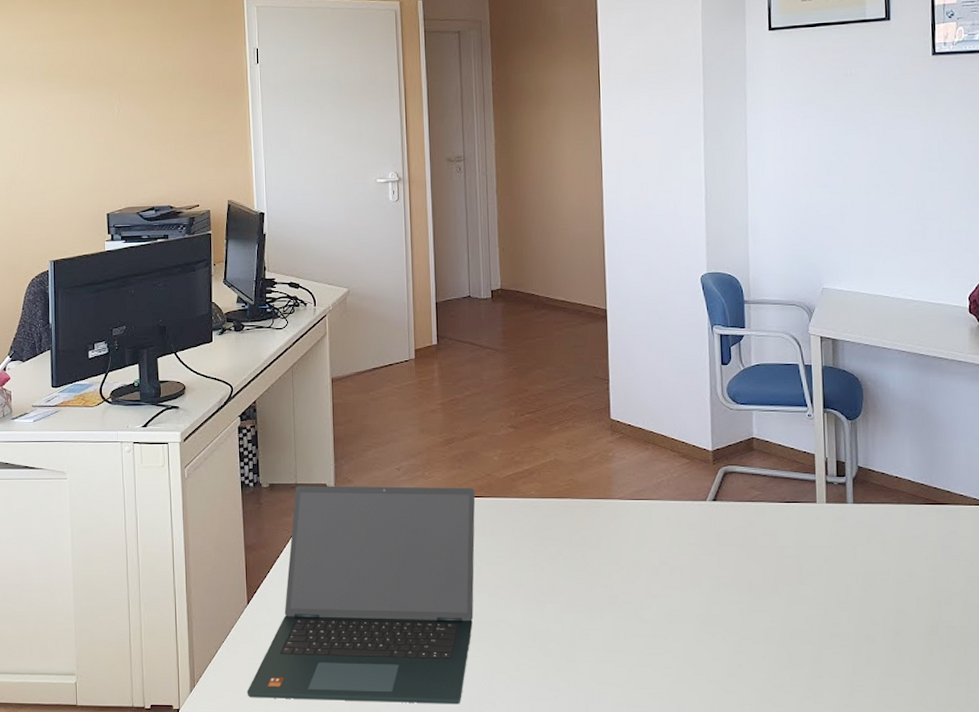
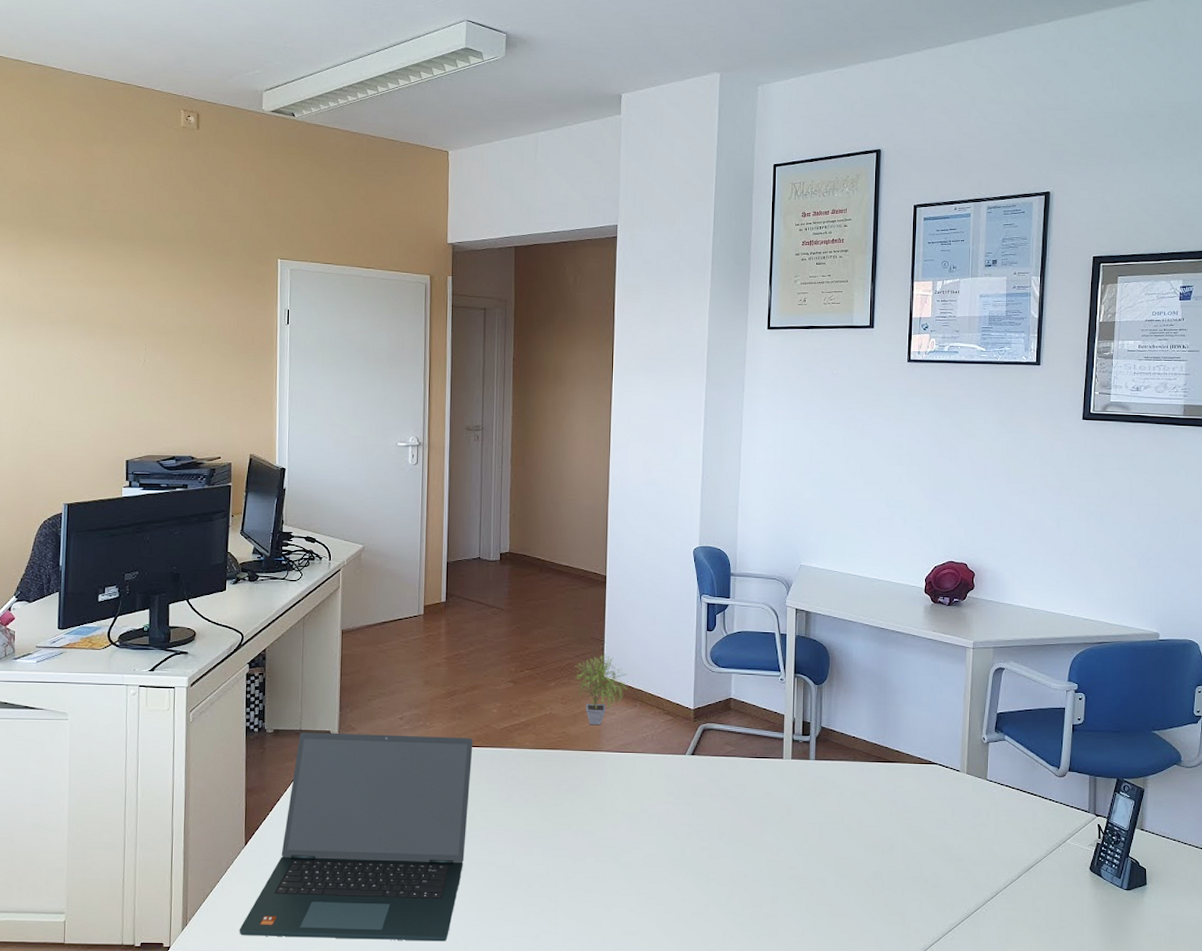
potted plant: none [578,393,638,471] -> present [574,654,628,726]

